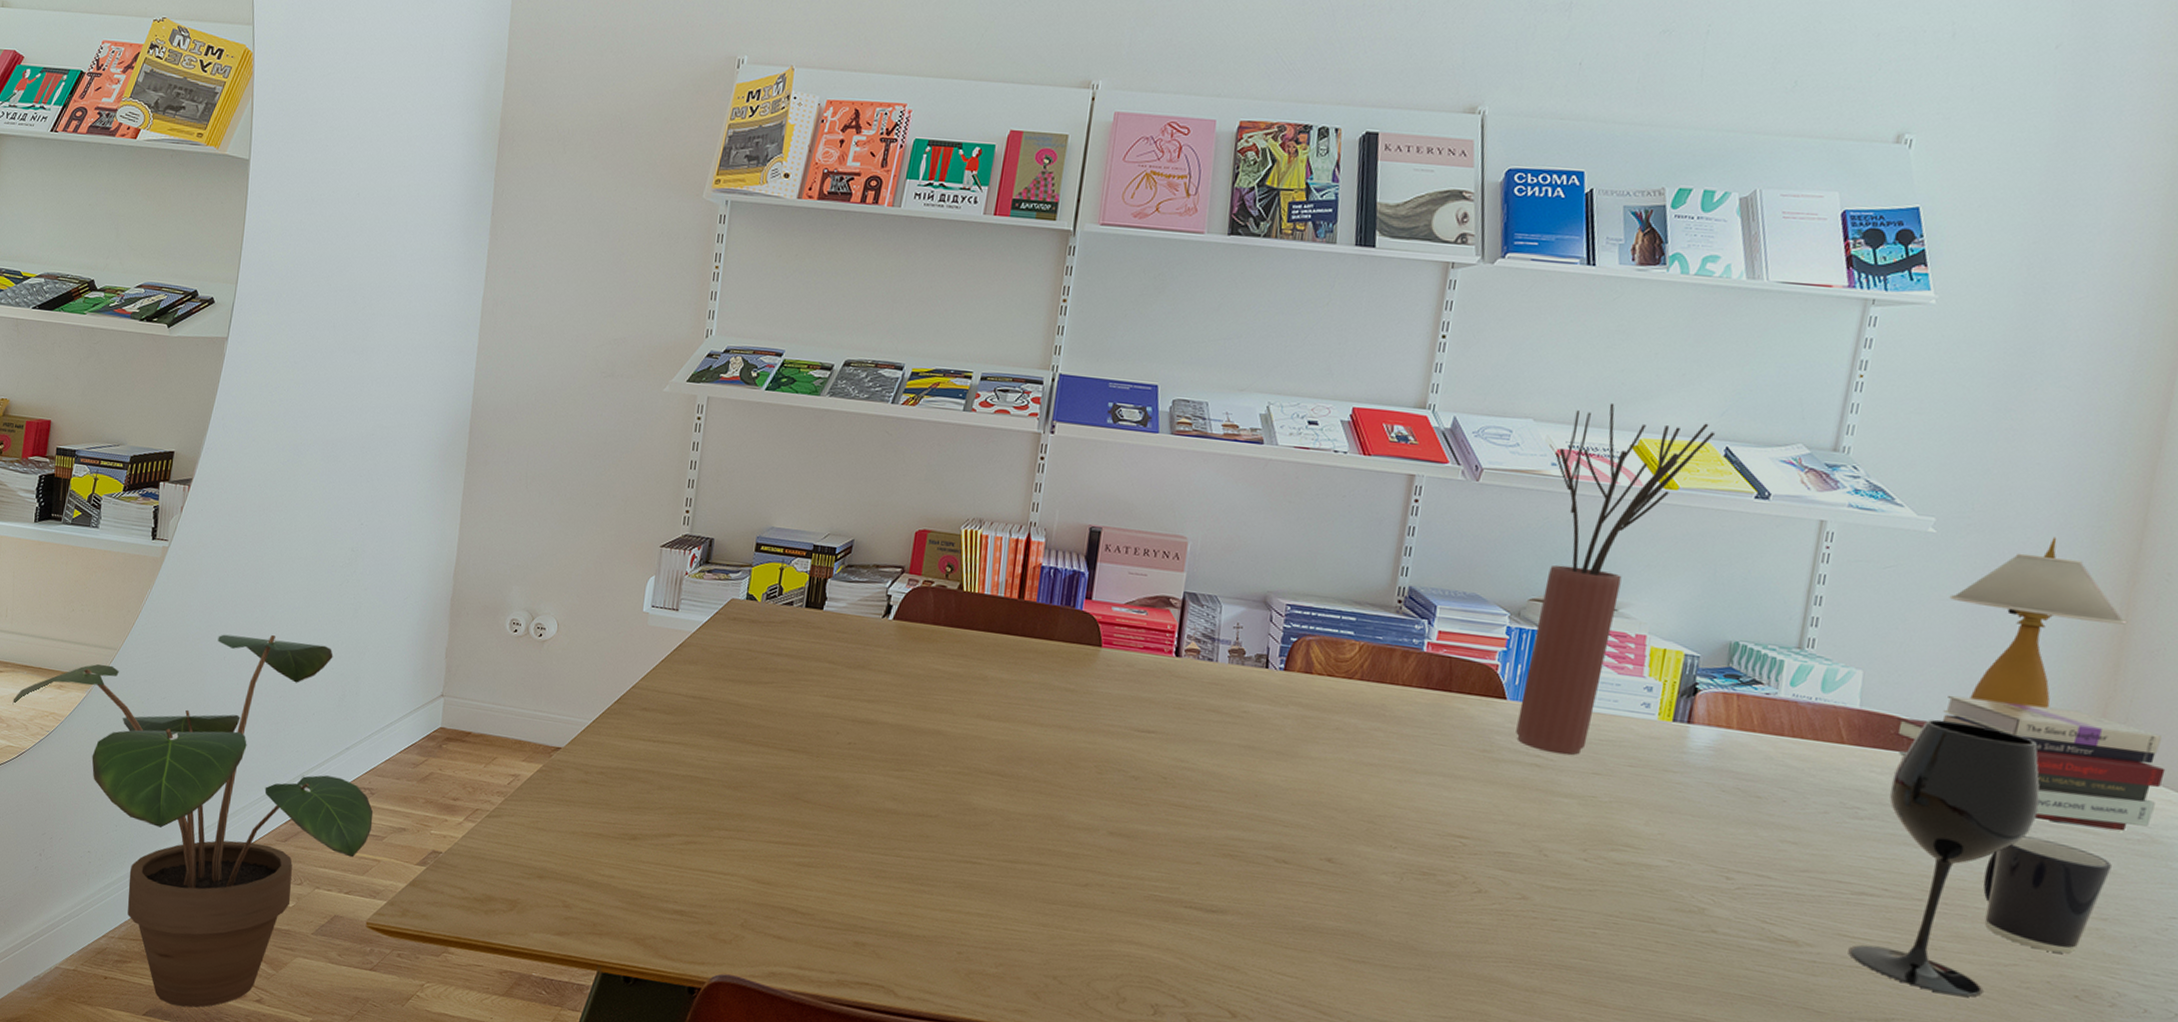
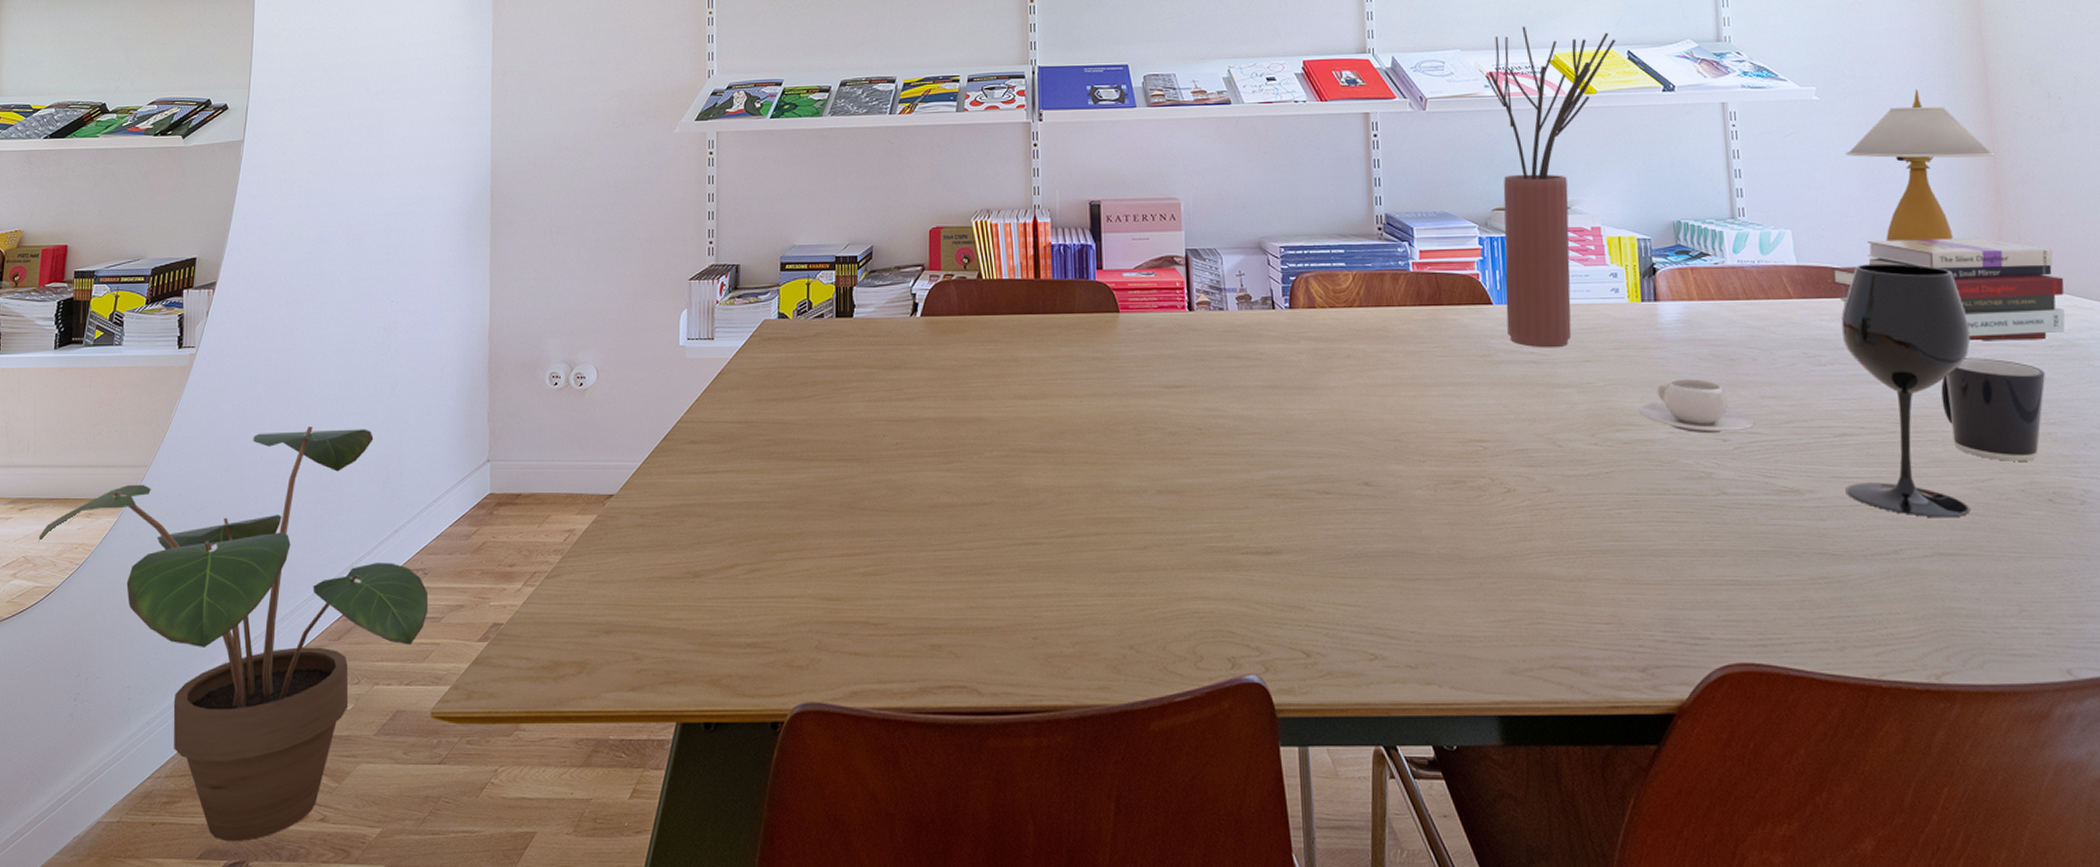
teacup: none [1640,806,1767,872] -> present [1638,378,1755,434]

